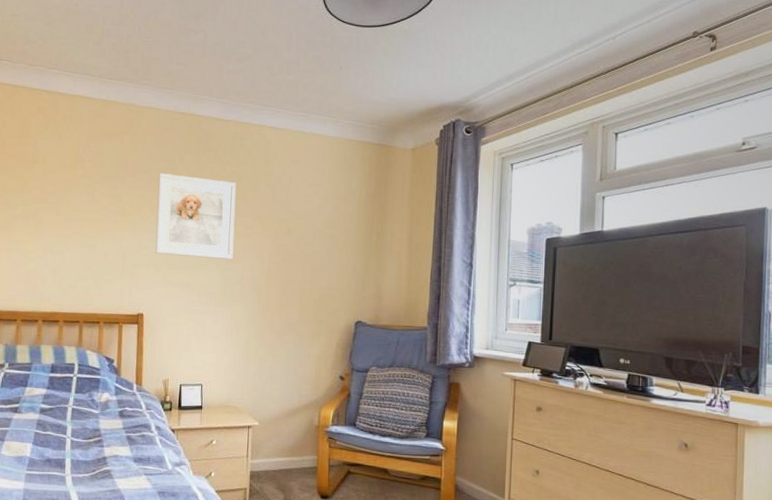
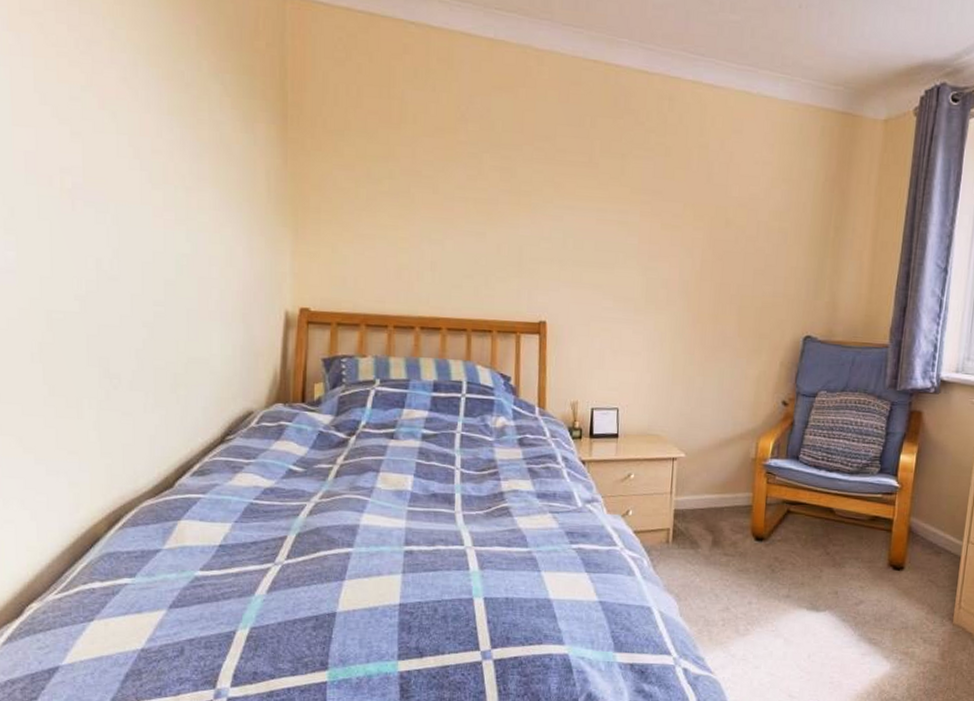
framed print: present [155,173,237,259] -> none [560,142,663,256]

